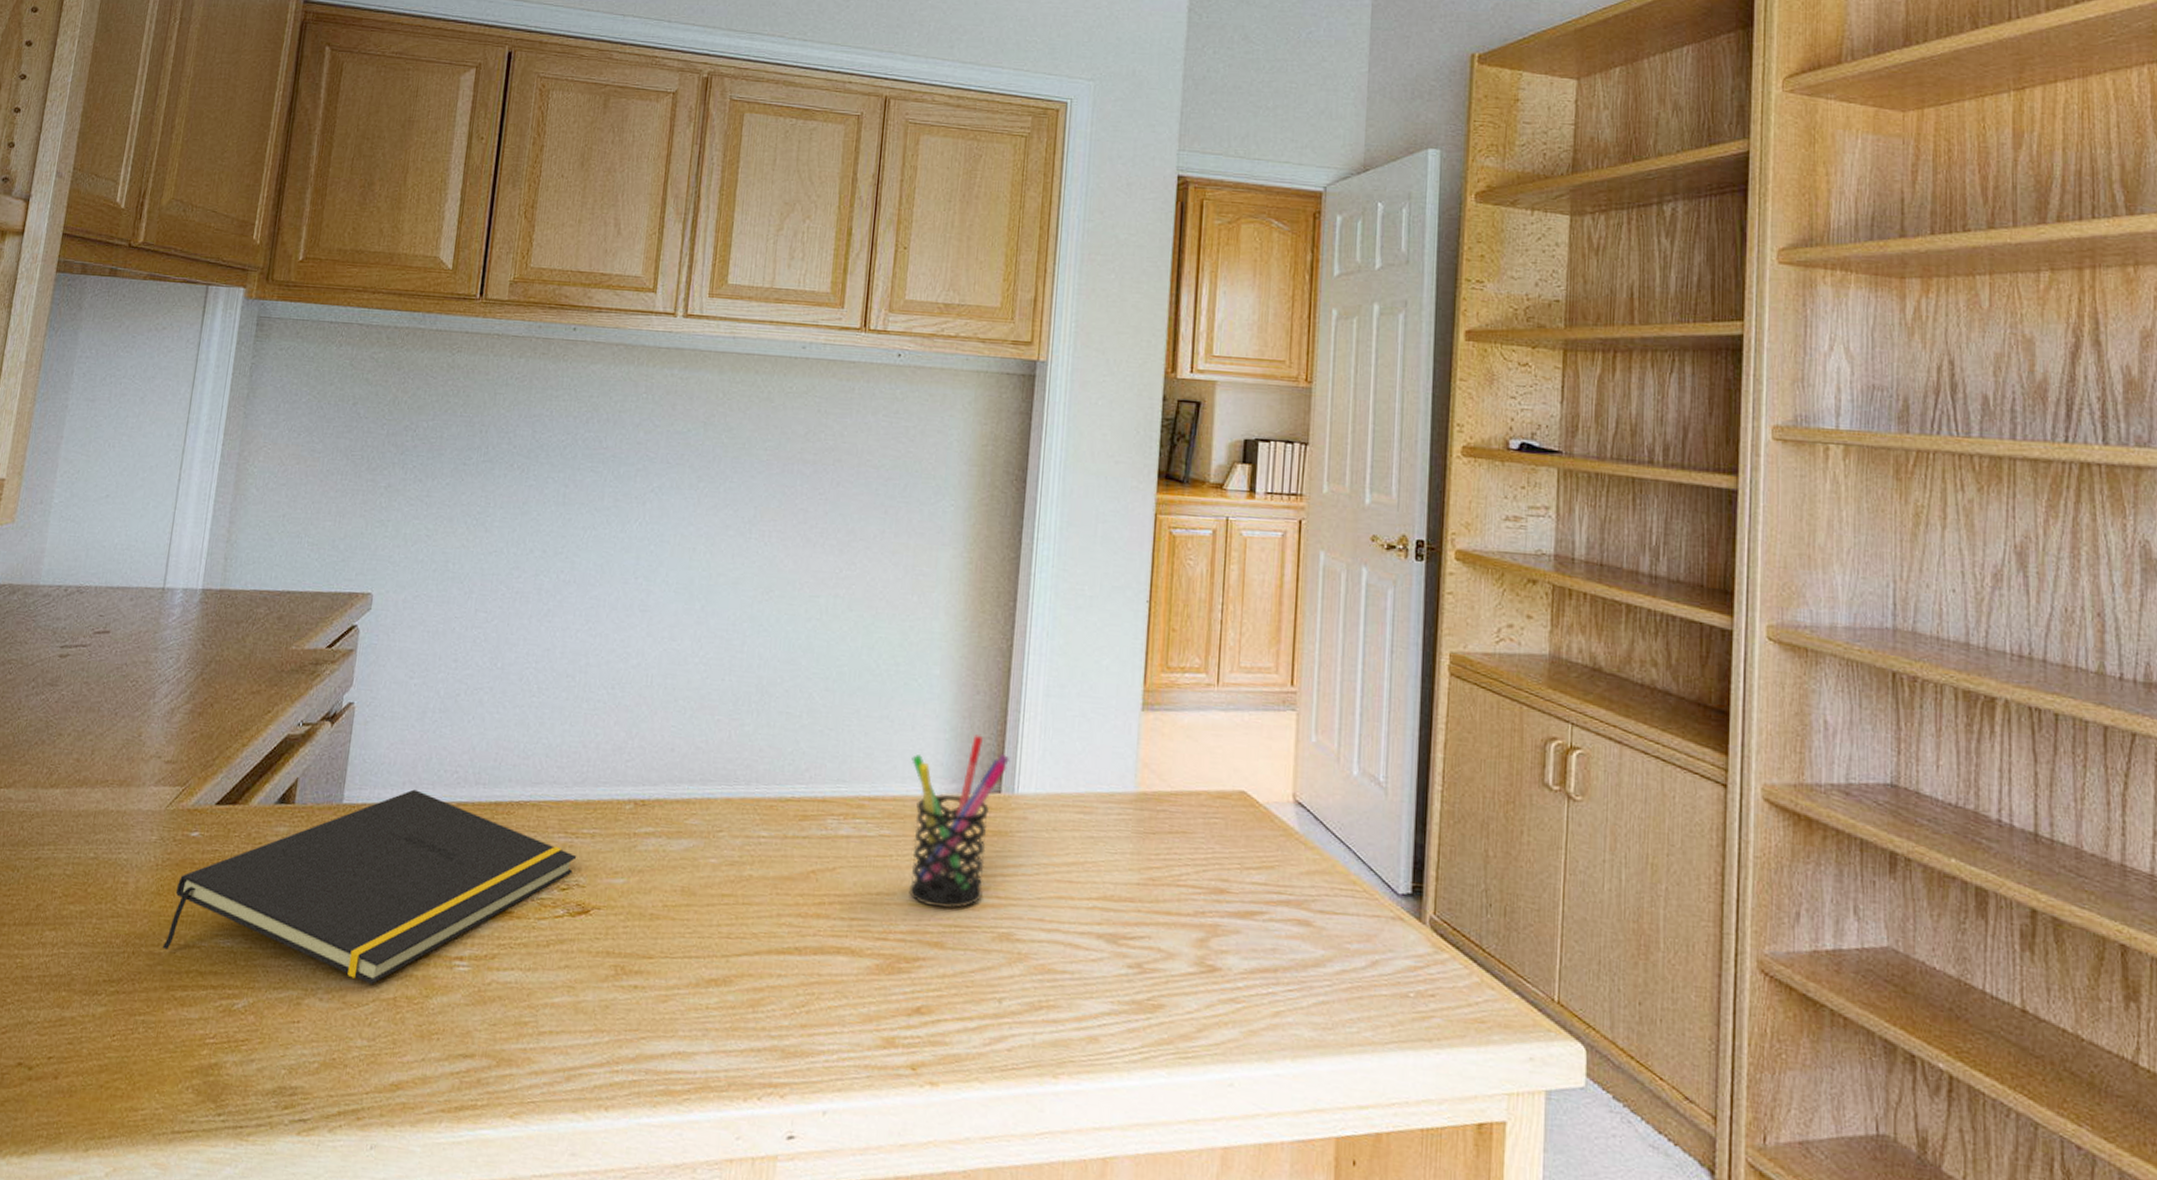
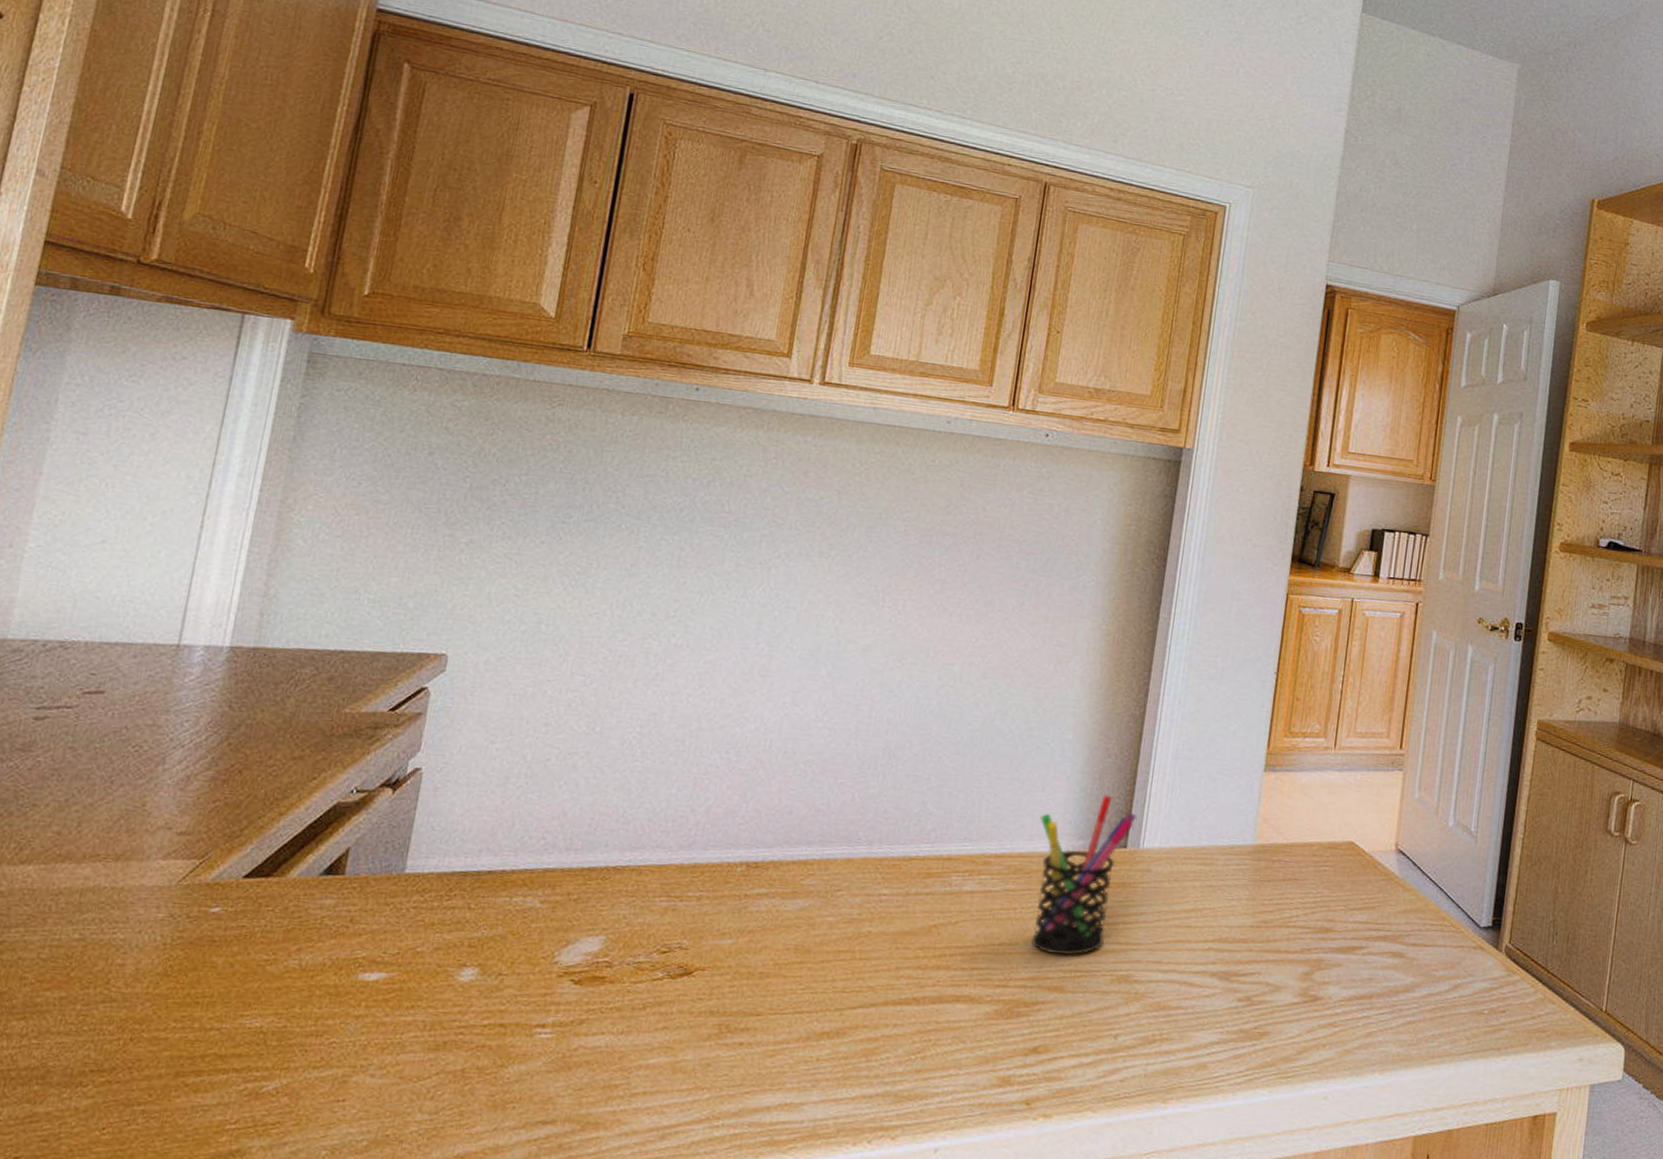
notepad: present [162,789,577,984] -> none [169,857,681,1057]

